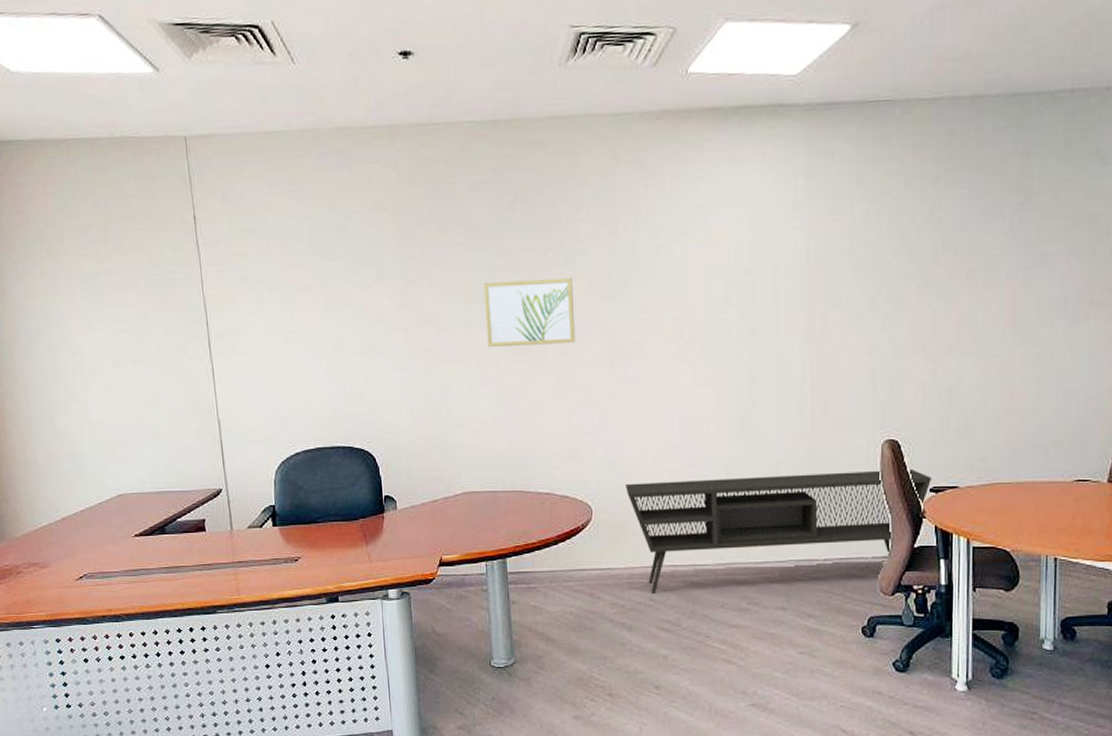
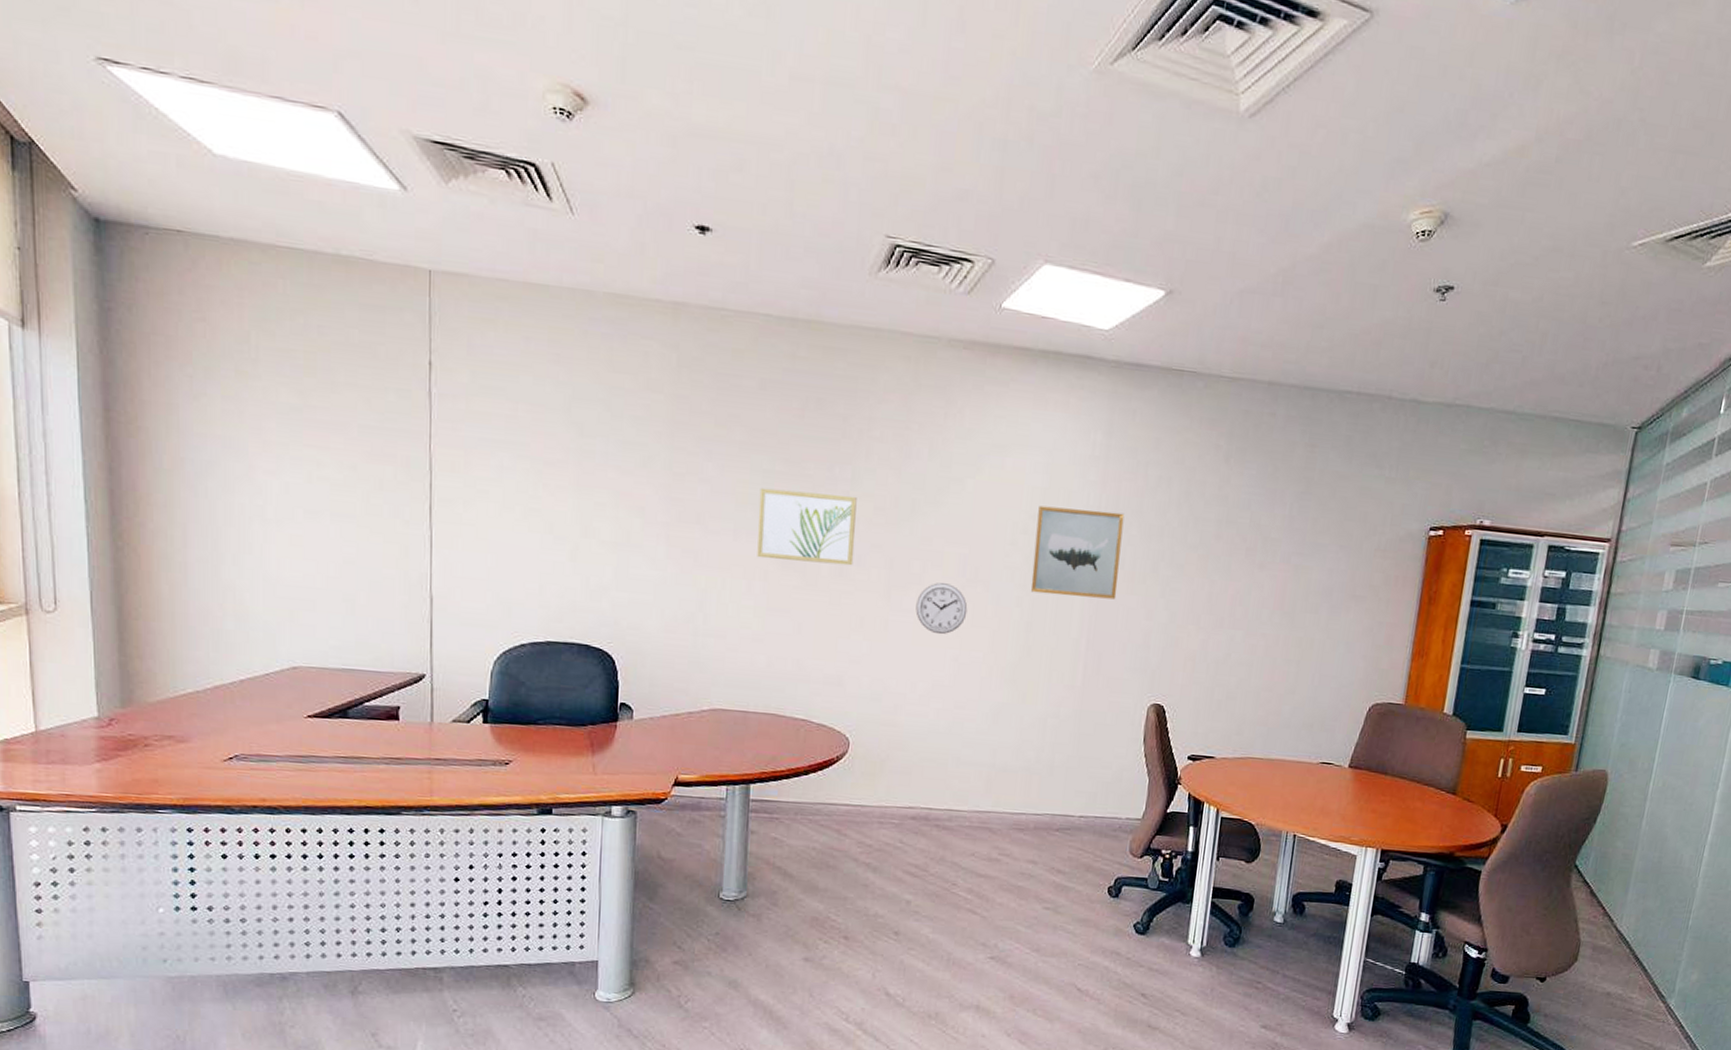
media console: present [625,469,931,594] -> none [887,719,1191,836]
wall clock: none [639,348,689,398] -> present [915,582,968,635]
wall art: none [747,254,836,345] -> present [1030,505,1125,600]

